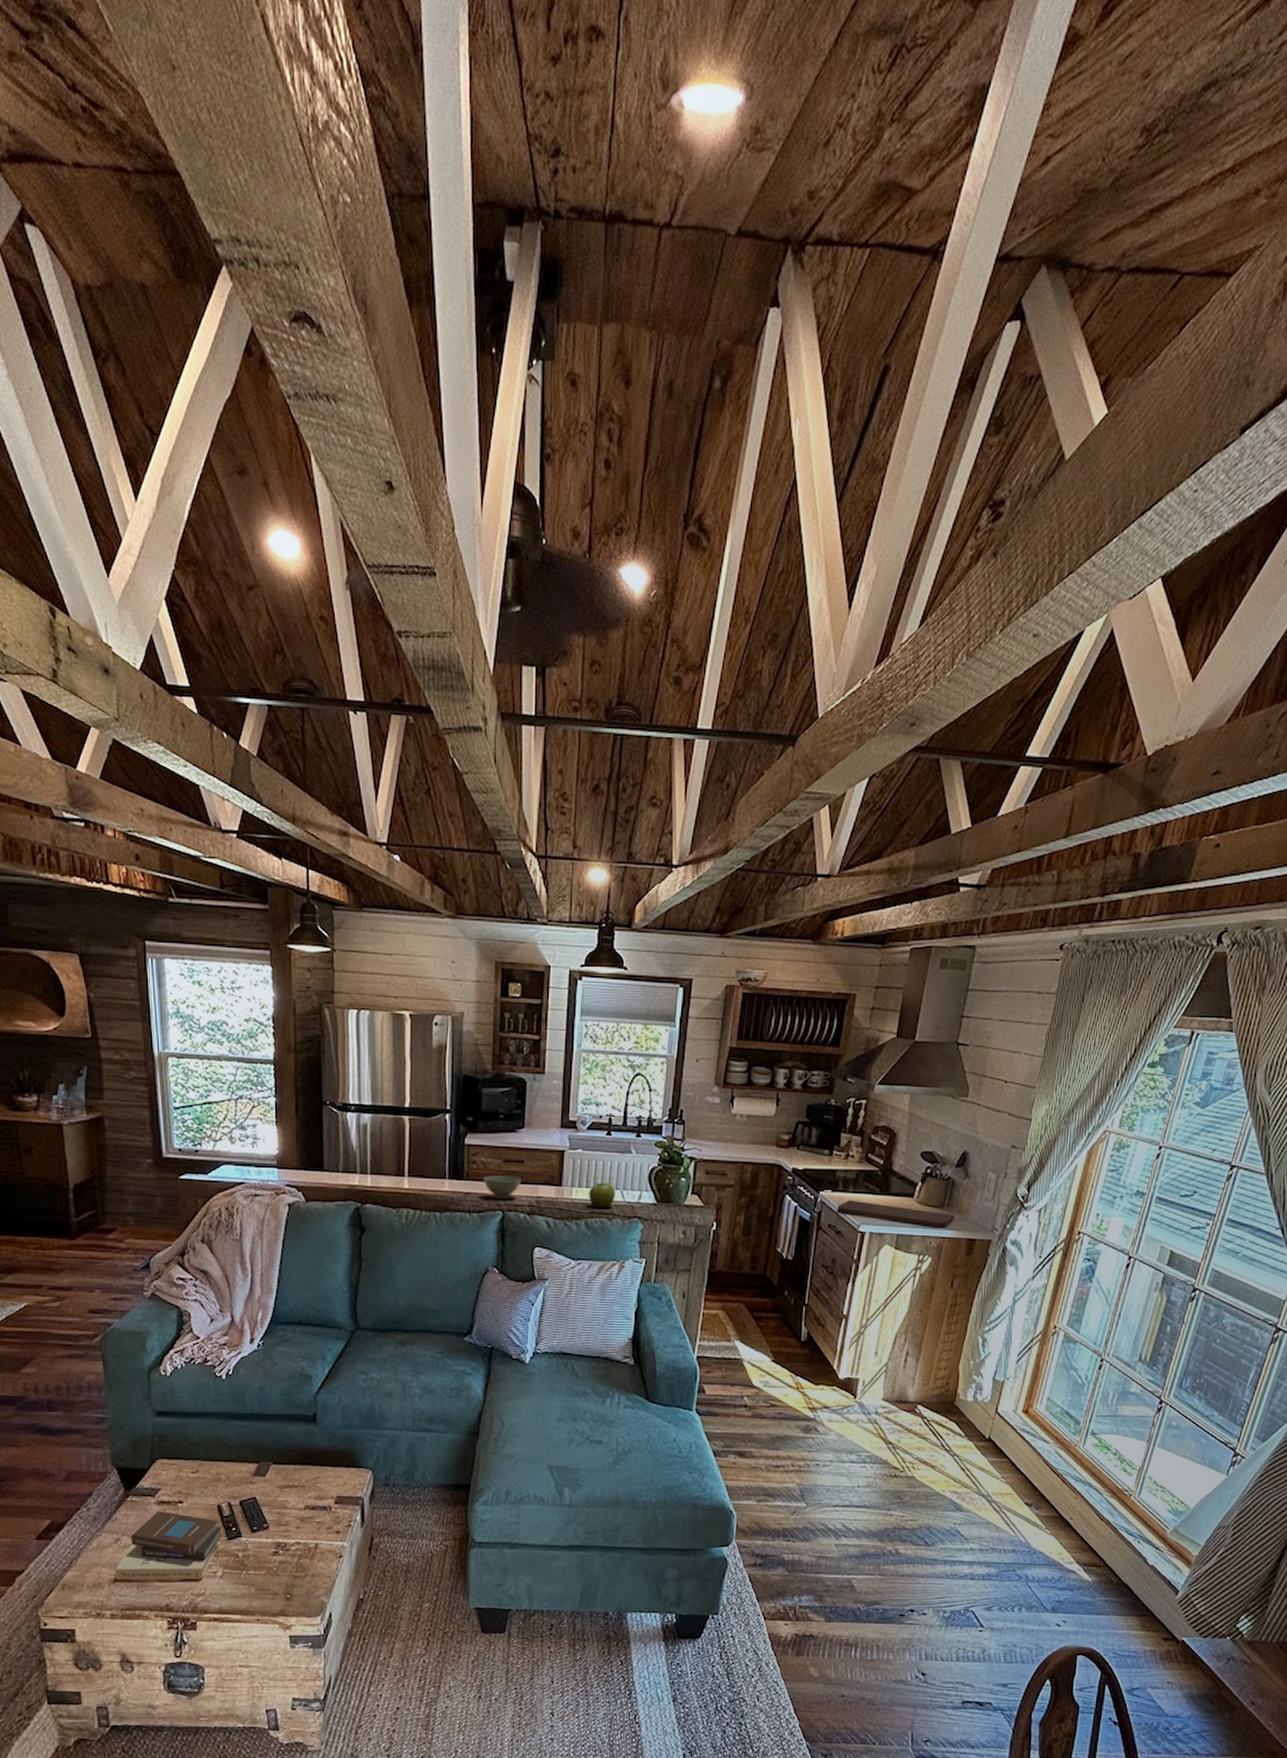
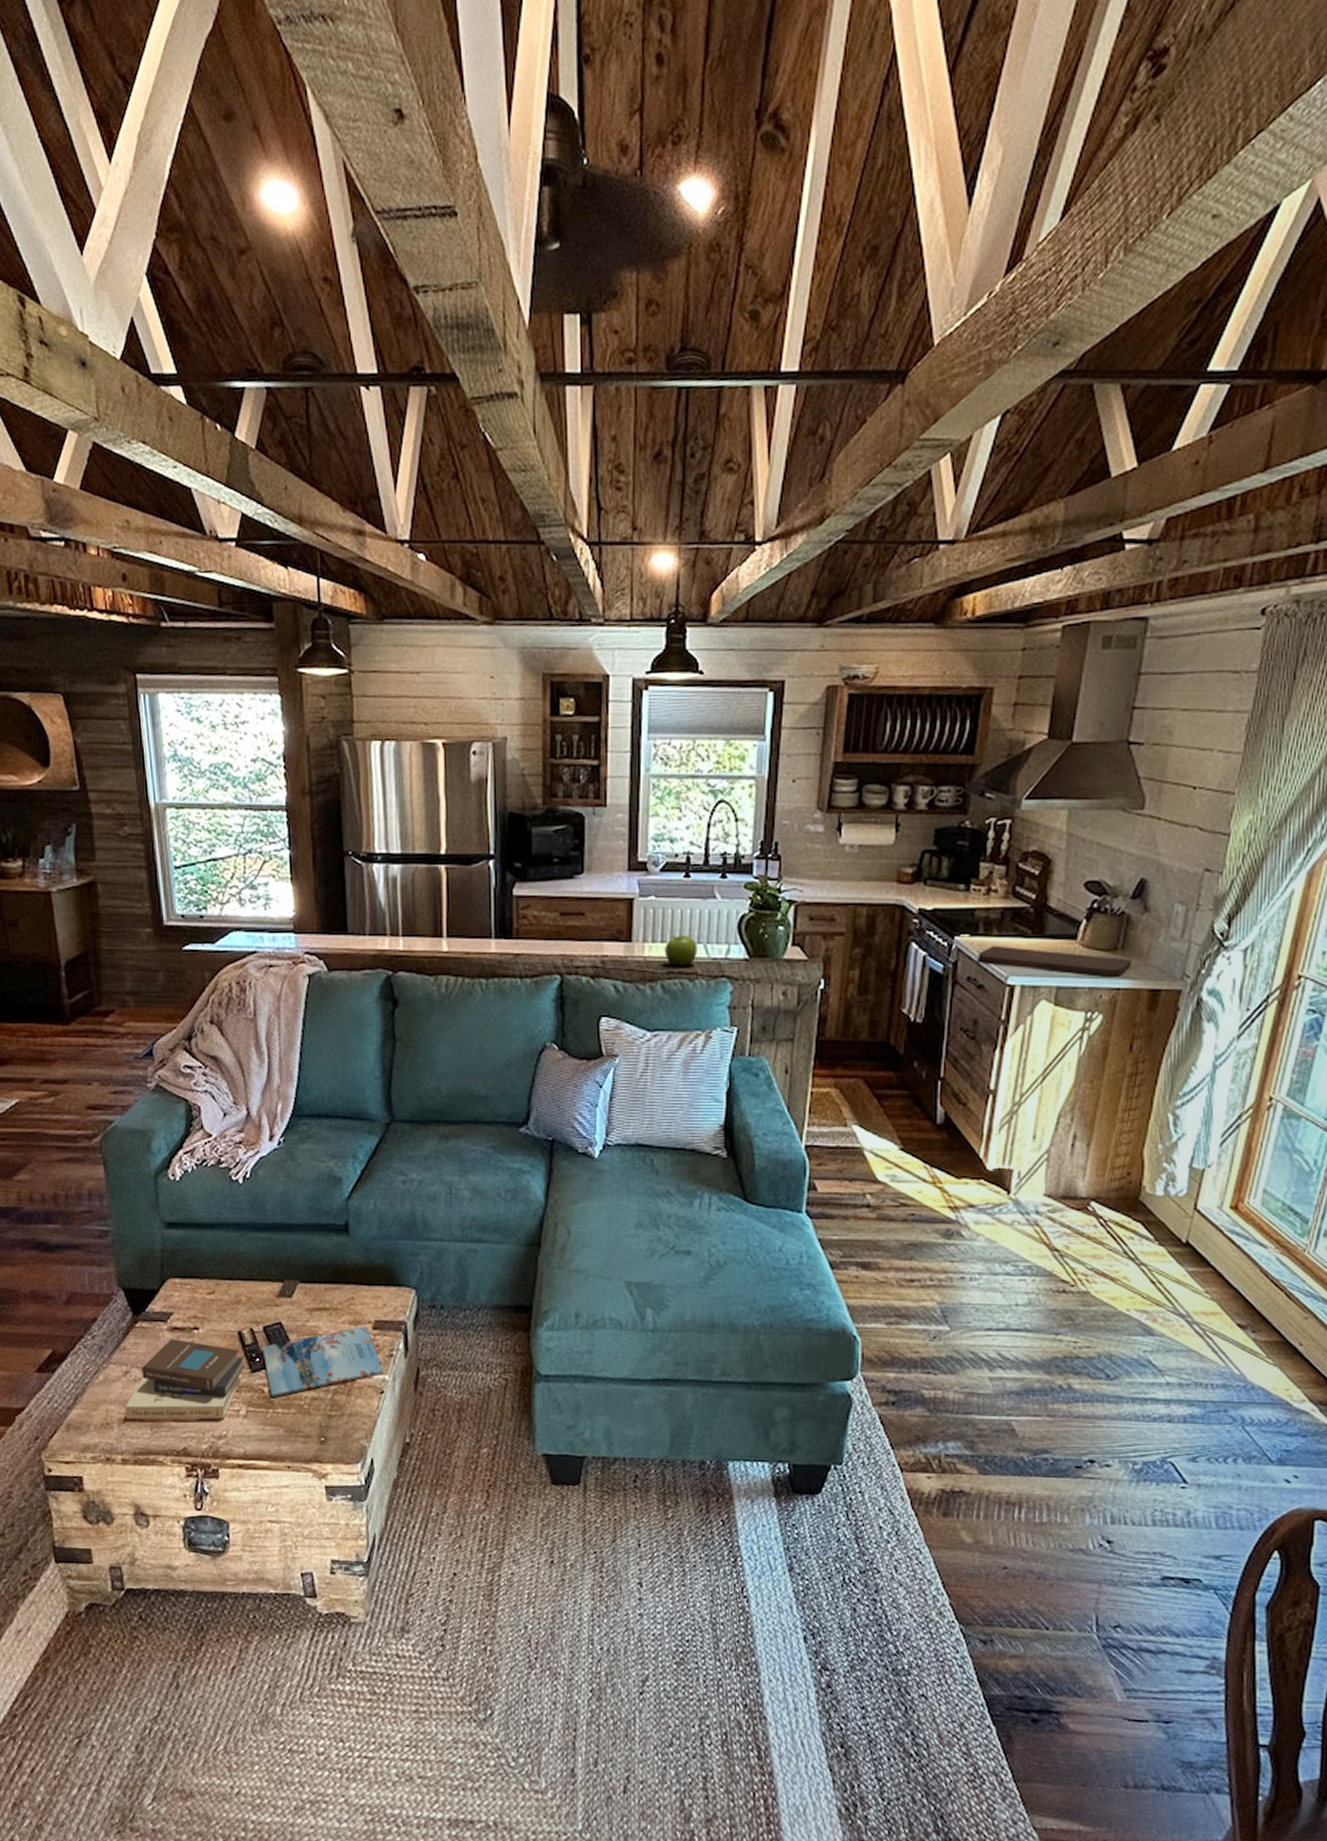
magazine: none [238,1501,343,1561] -> present [261,1326,384,1397]
bowl: present [483,1176,522,1198] -> none [536,932,583,959]

